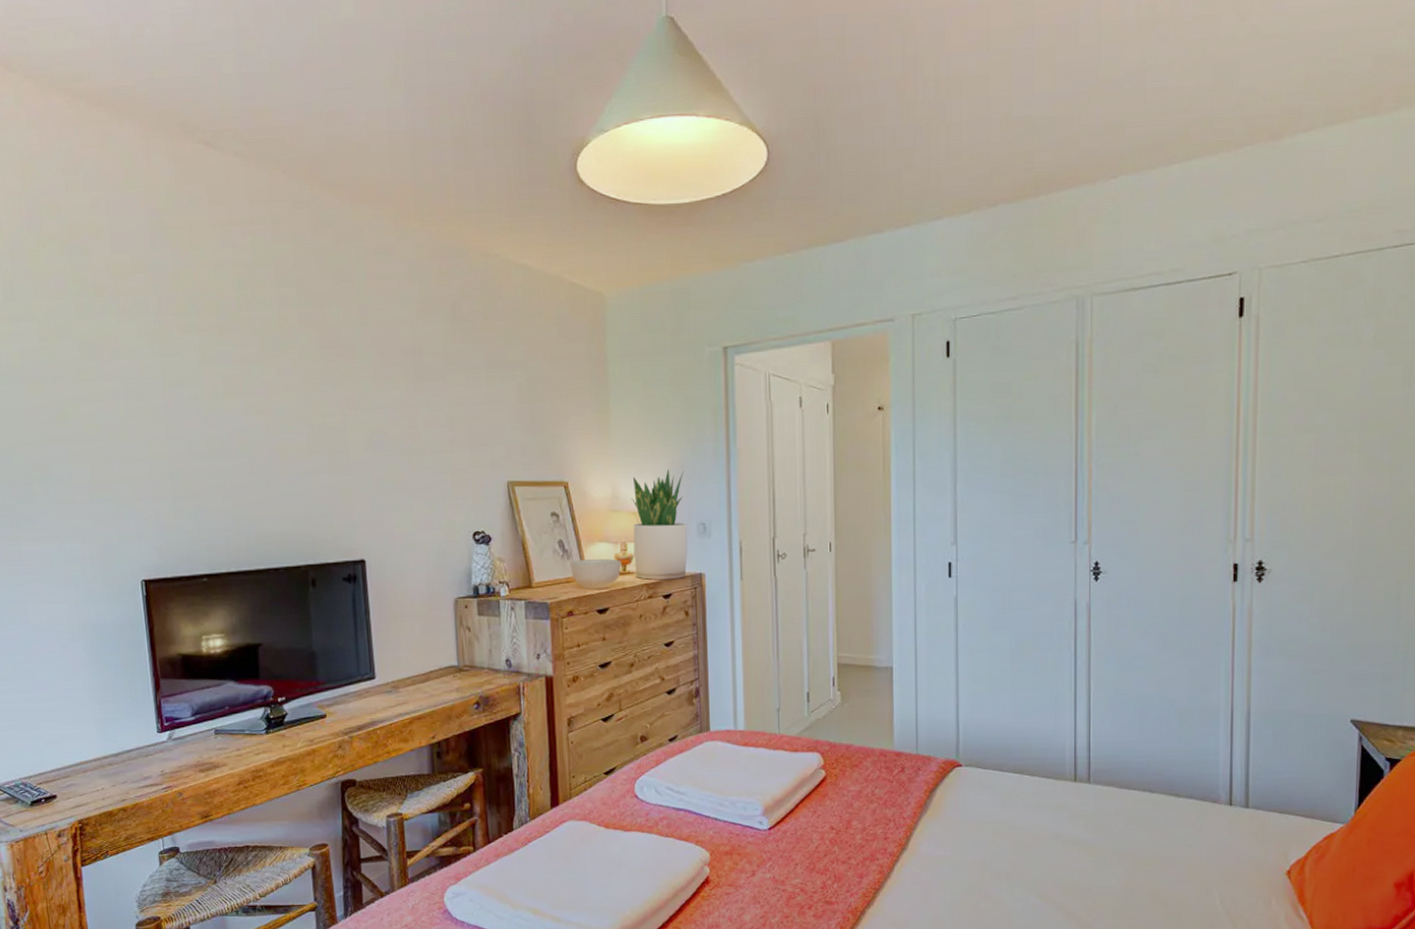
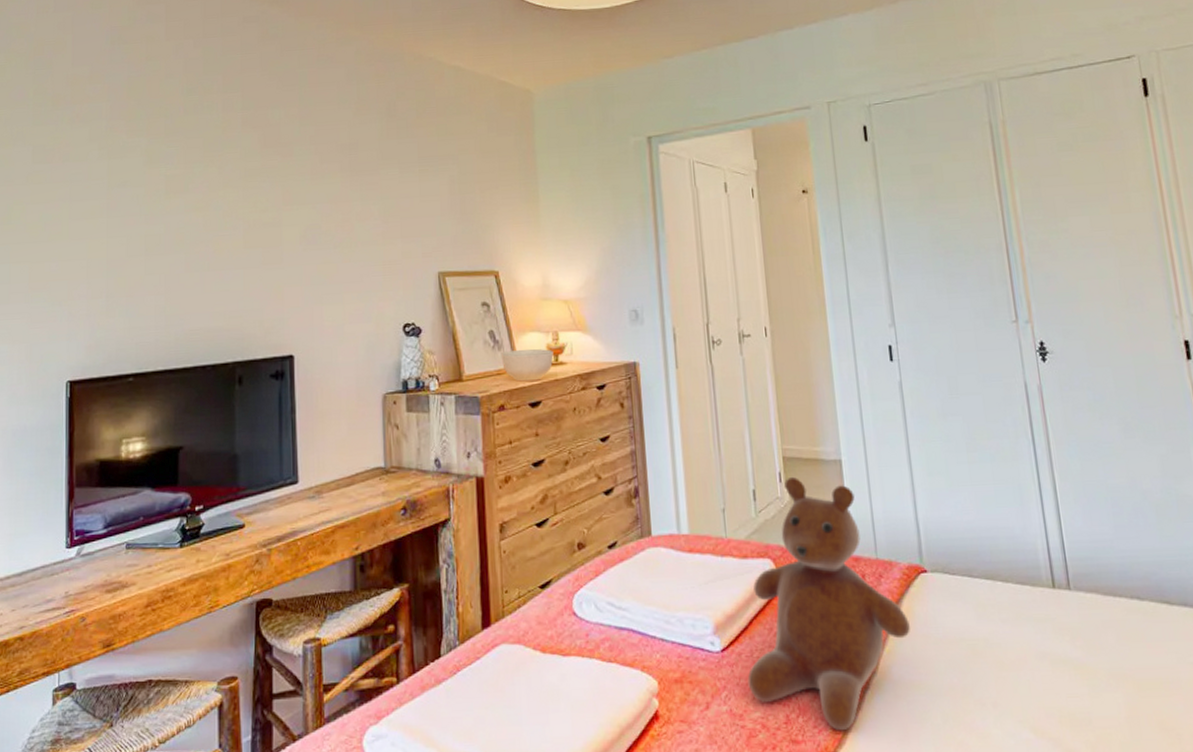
planter: present [630,469,688,581] -> none [561,256,621,371]
teddy bear: none [790,681,942,894] -> present [747,476,911,730]

